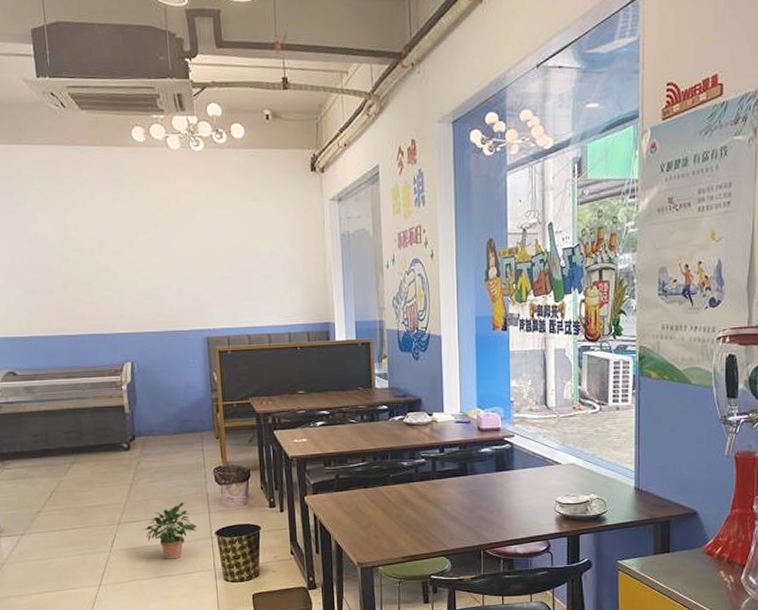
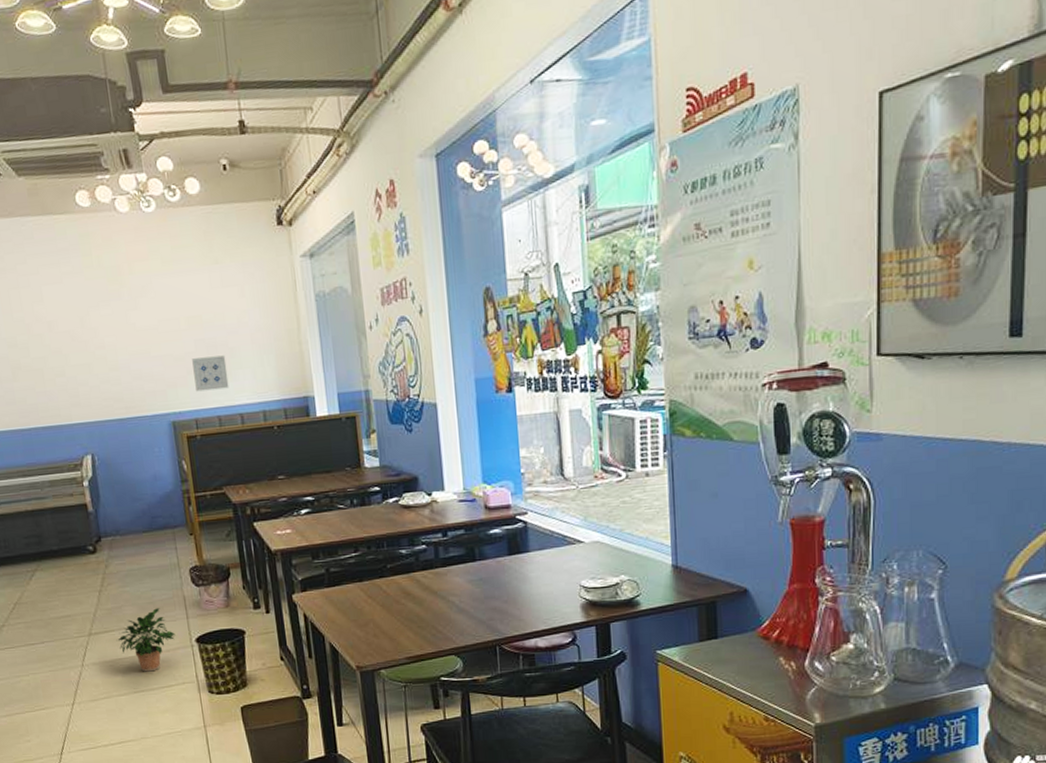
wall art: none [228,281,260,312] -> present [192,355,229,392]

